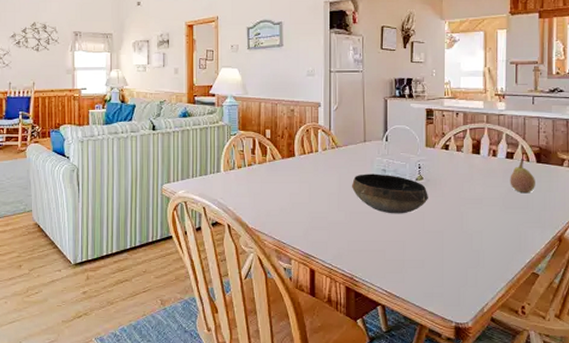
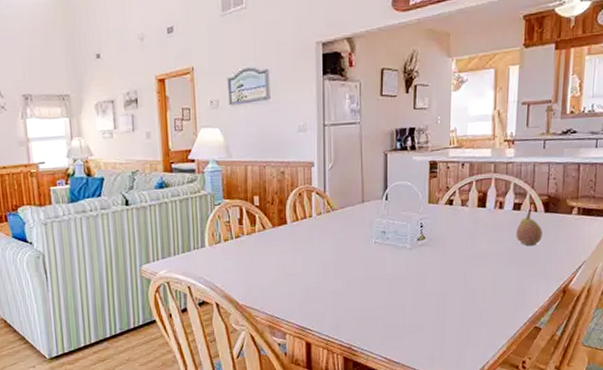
bowl: present [351,174,428,214] -> none [348,236,430,279]

